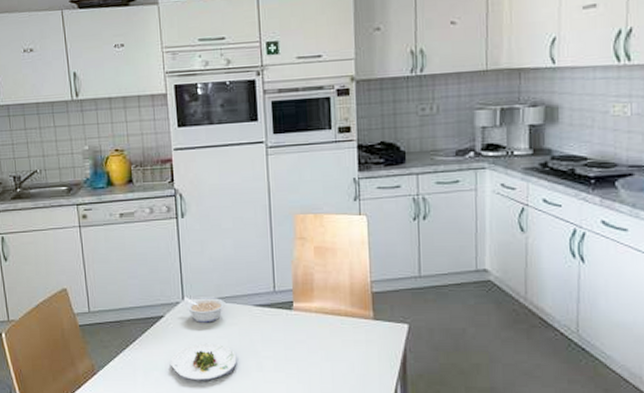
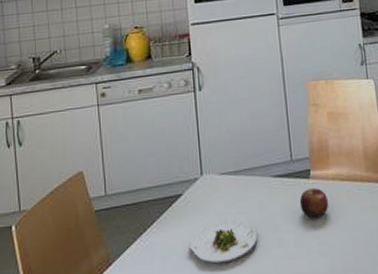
legume: present [184,297,226,323] -> none [203,171,244,199]
apple: none [280,320,311,348] -> present [299,188,329,219]

